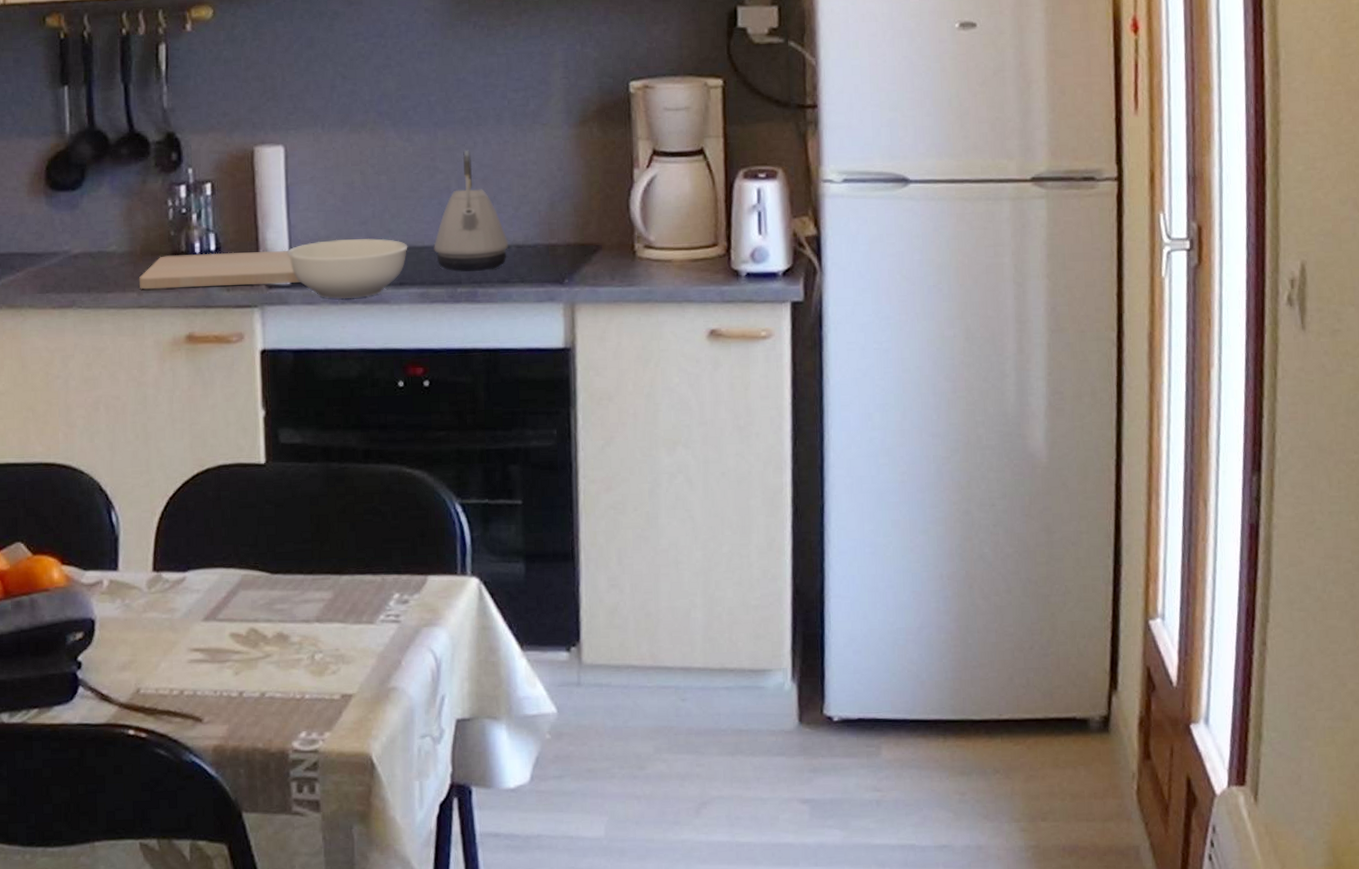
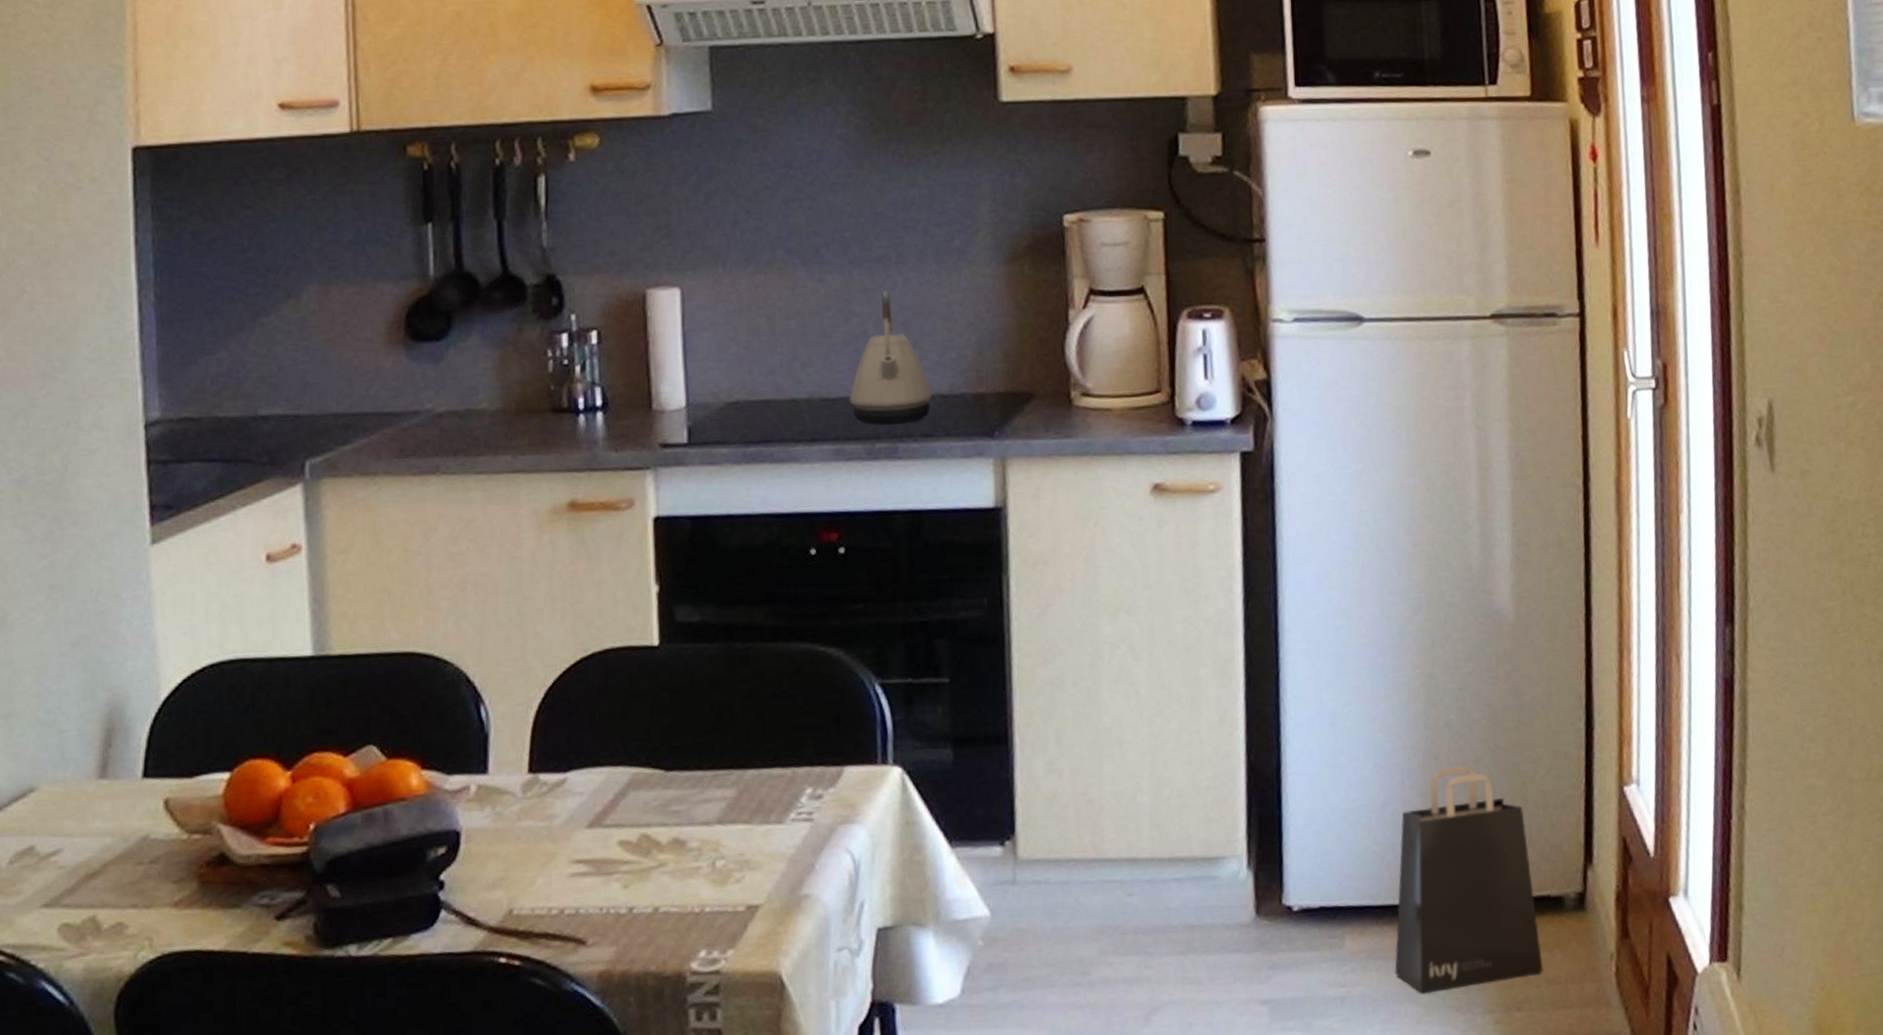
cutting board: present [138,251,301,290] -> none [513,405,700,452]
bowl: present [287,238,408,300] -> none [683,389,821,459]
shopping bag: none [927,596,1068,801] -> present [1394,766,1544,993]

